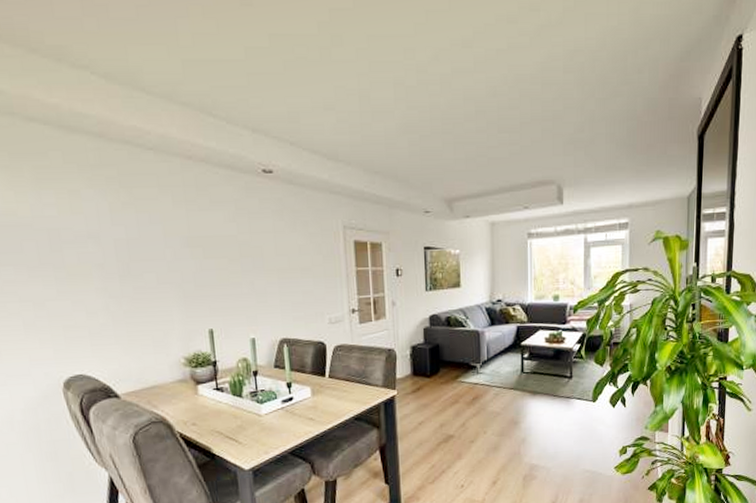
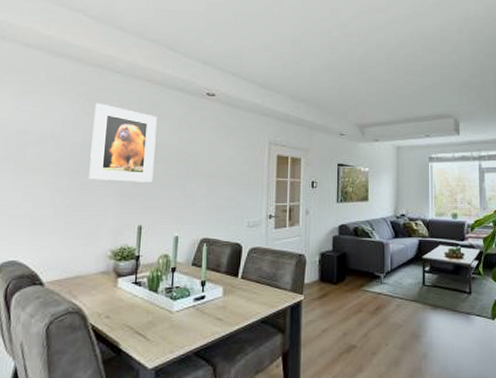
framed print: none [131,190,216,282] -> present [89,103,157,183]

